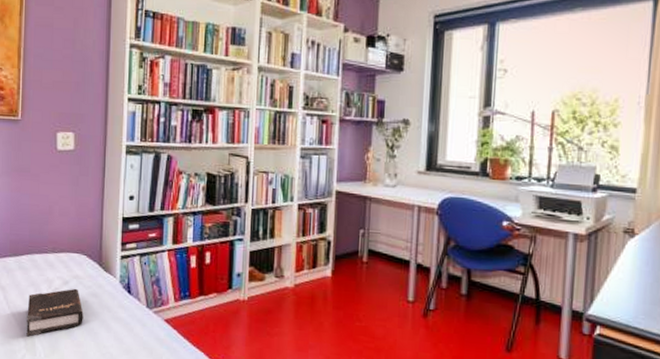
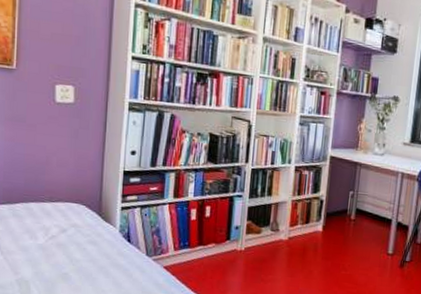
hardback book: present [26,288,84,337] -> none [21,236,82,281]

